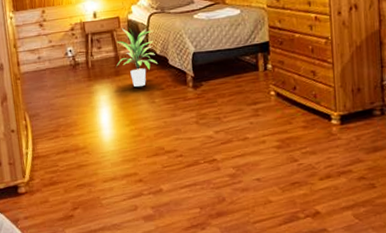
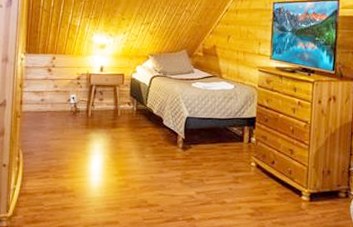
indoor plant: present [116,28,158,87] -> none [115,85,153,141]

